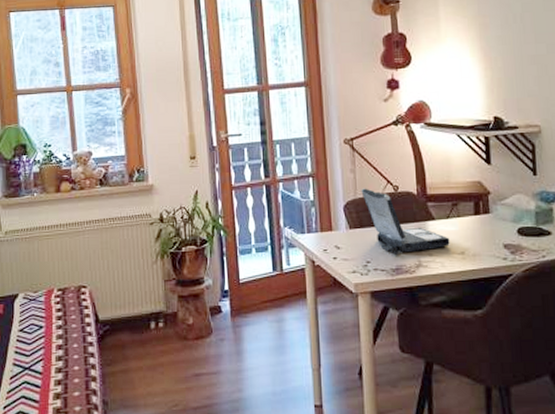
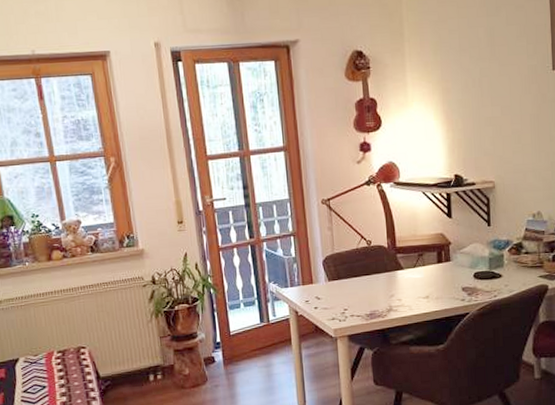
laptop: present [361,188,450,255] -> none [338,244,416,302]

